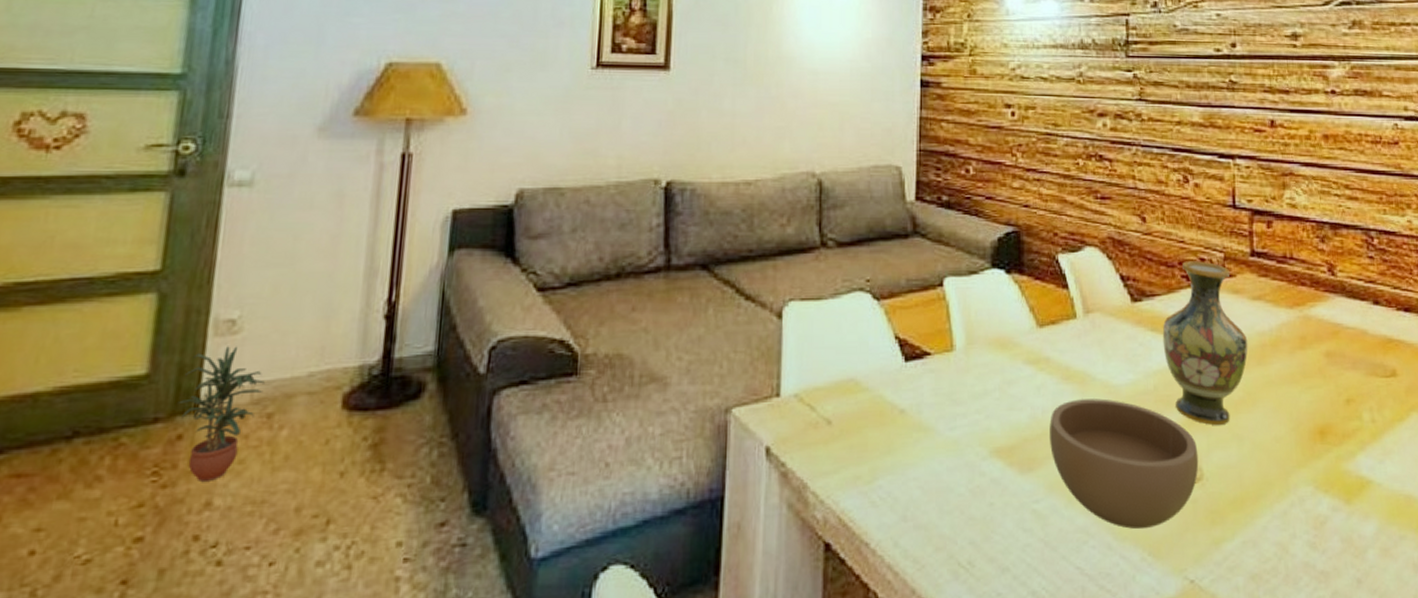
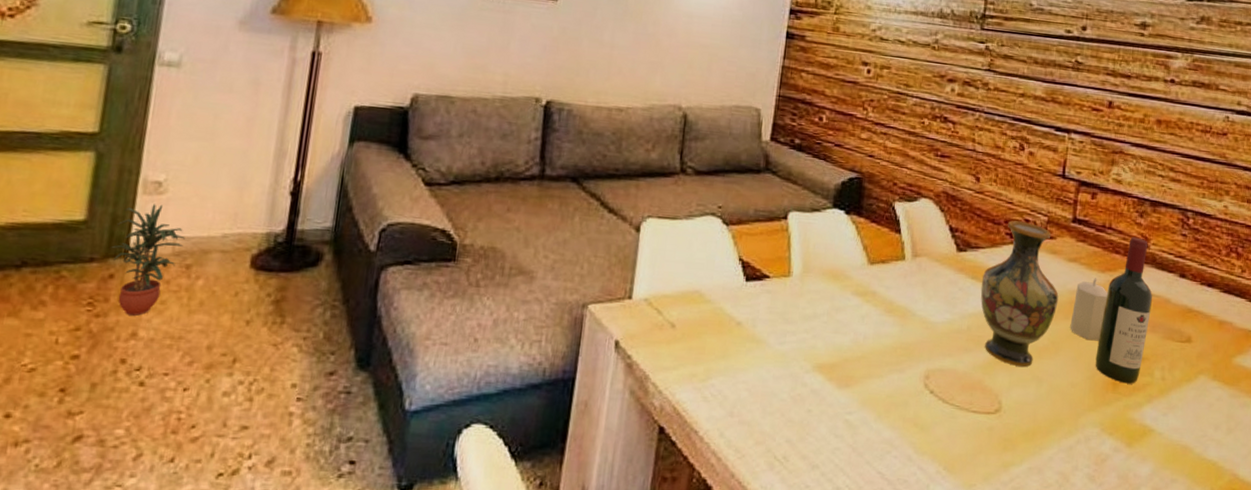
bowl: present [1049,399,1199,530] -> none [867,330,1000,447]
candle: none [1264,315,1300,387] -> present [1070,278,1108,341]
wine bottle: none [1296,265,1349,431] -> present [1095,237,1153,384]

